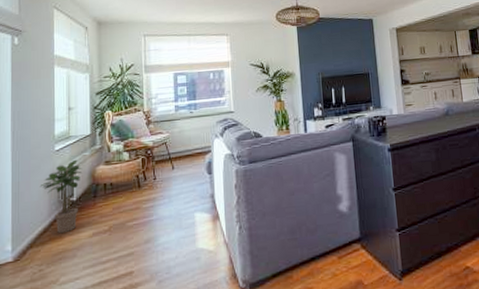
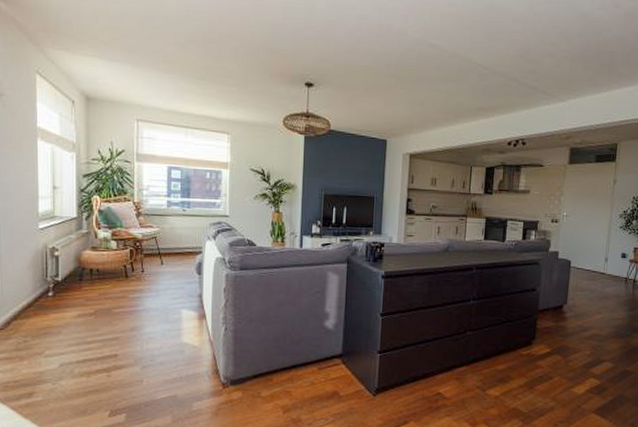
potted plant: present [40,159,83,234] -> none [23,240,68,311]

